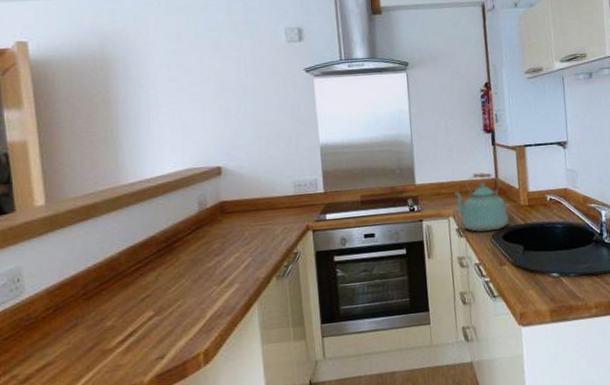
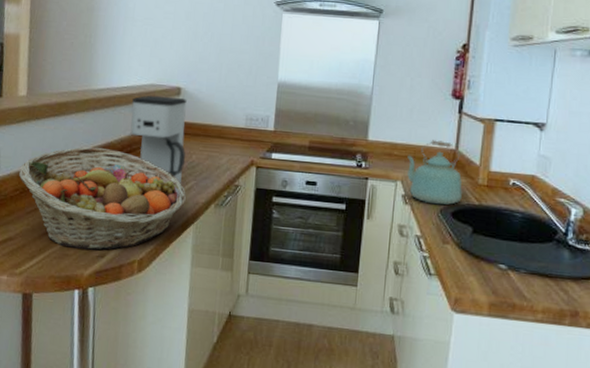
fruit basket: none [49,243,245,358] -> present [19,147,186,251]
coffee maker: none [169,177,238,264] -> present [130,95,187,184]

